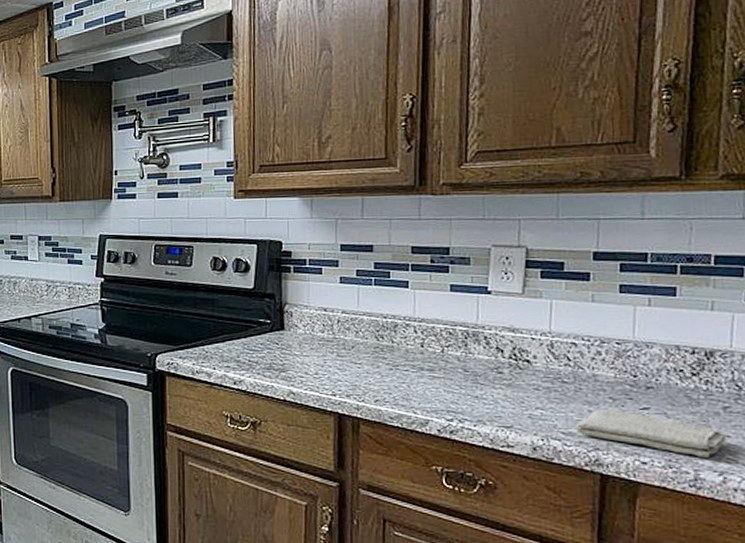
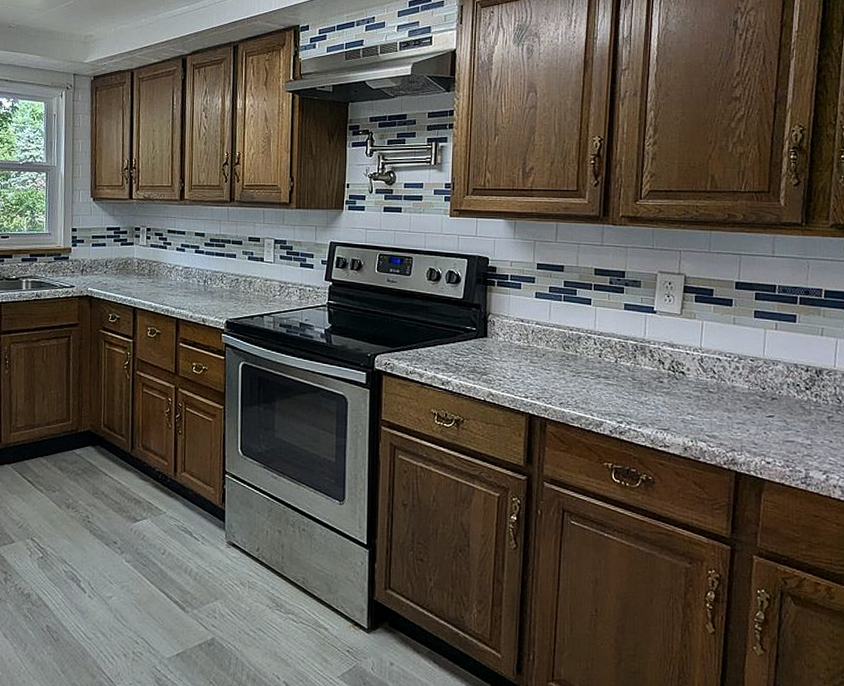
washcloth: present [575,410,727,458] -> none [717,416,830,459]

